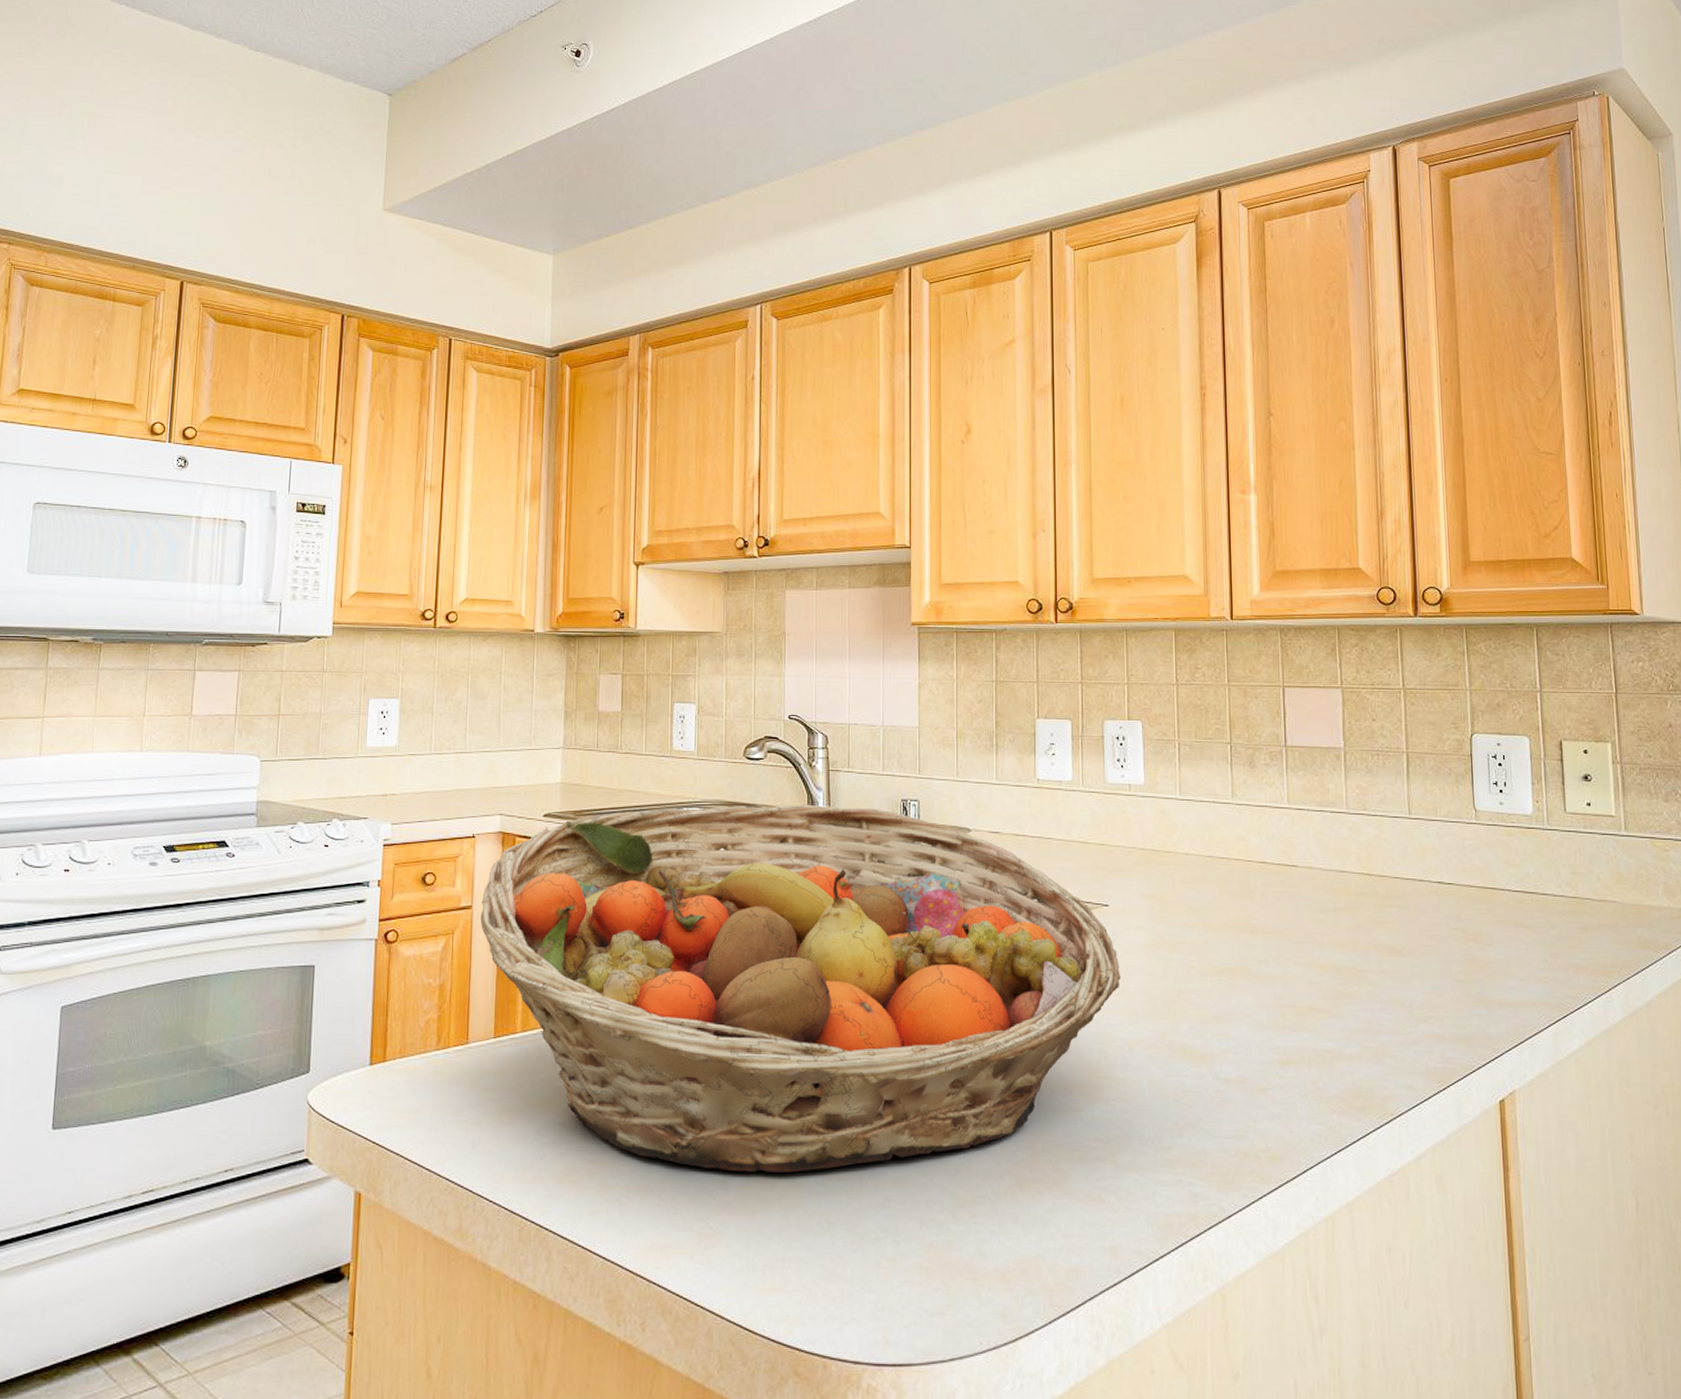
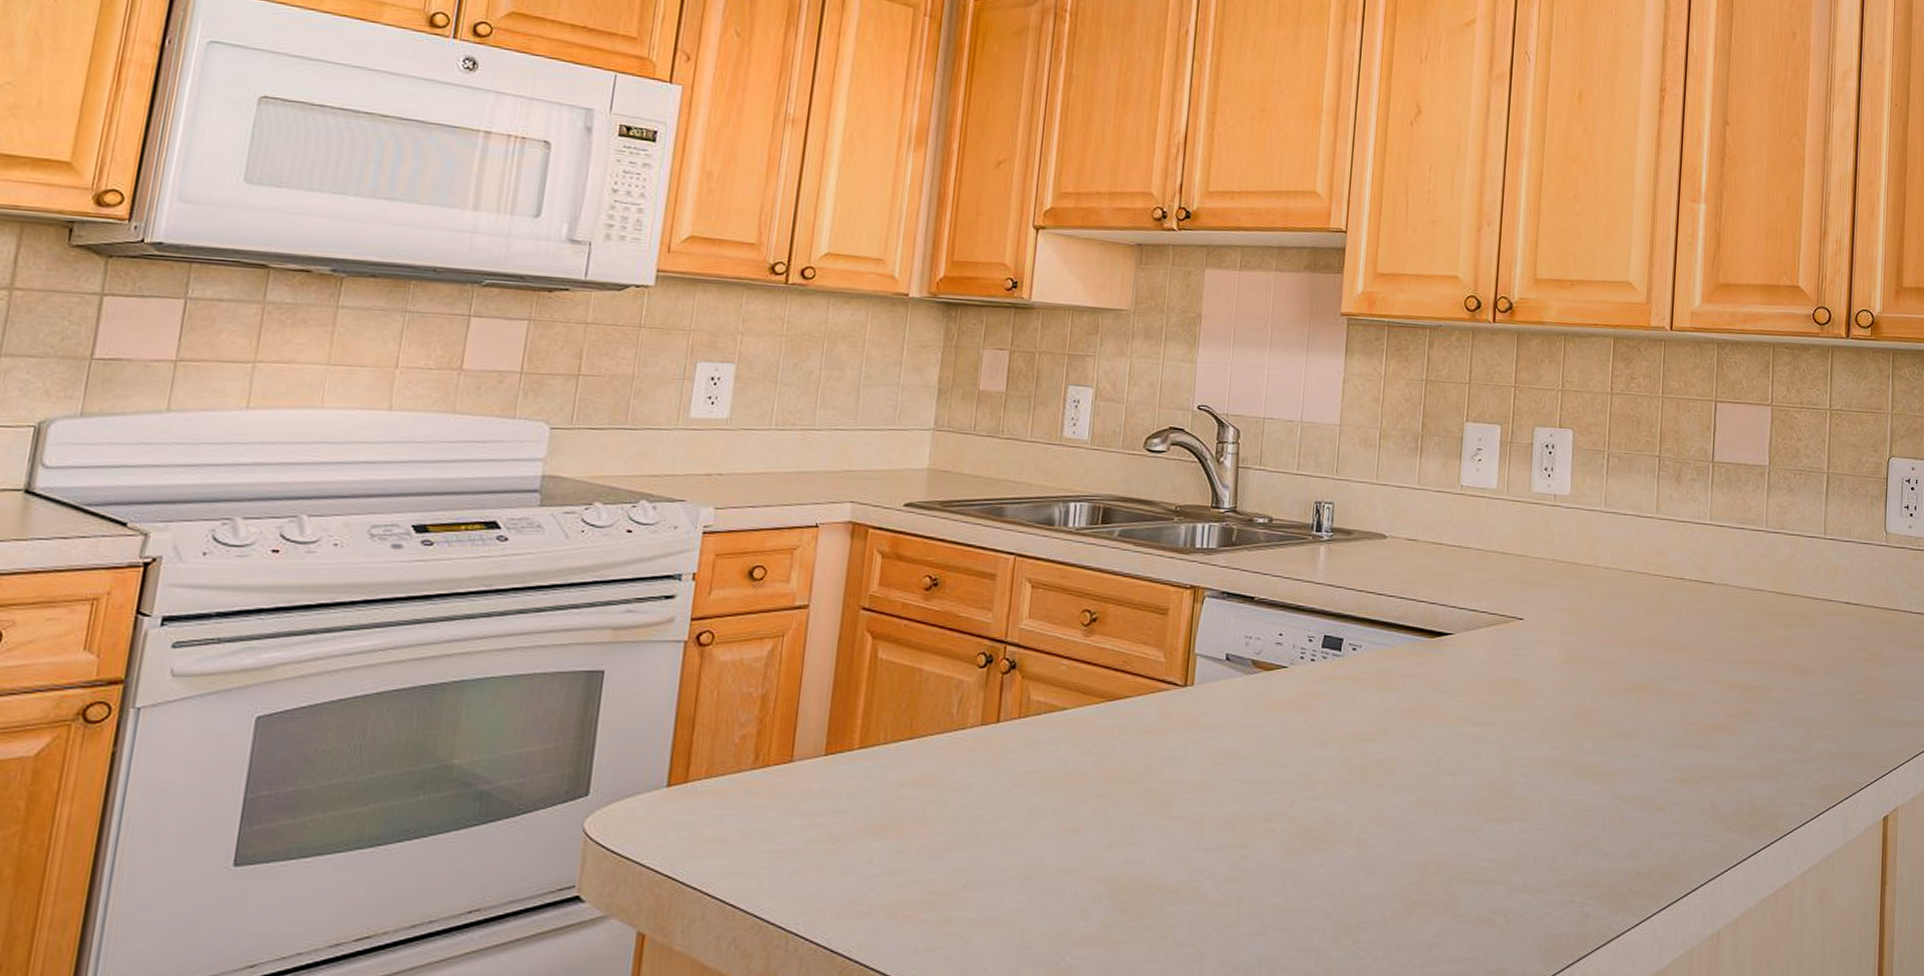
fruit basket: present [480,804,1120,1172] -> none [817,501,1530,901]

